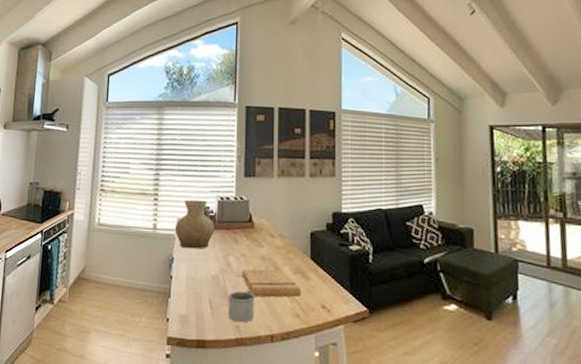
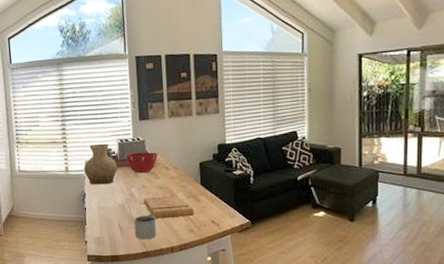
mixing bowl: none [224,214,263,240] -> present [124,152,158,174]

